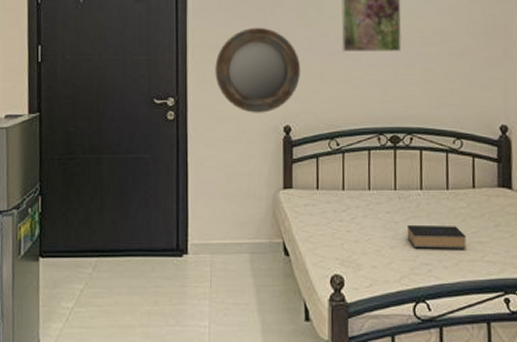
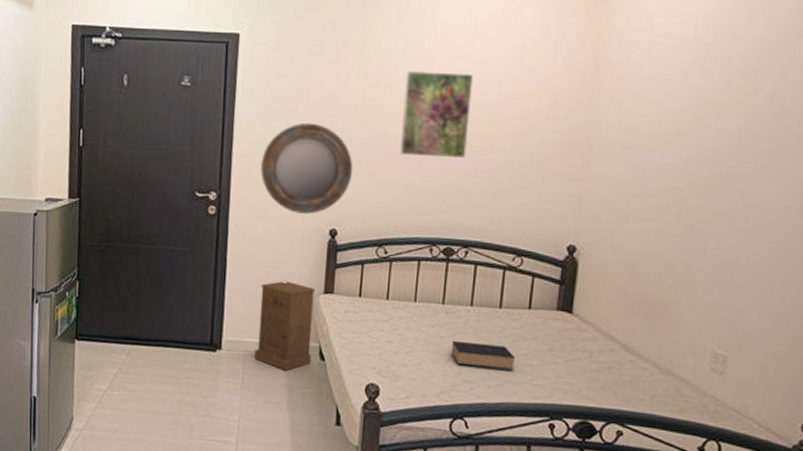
nightstand: none [221,179,276,270] -> present [254,280,316,371]

